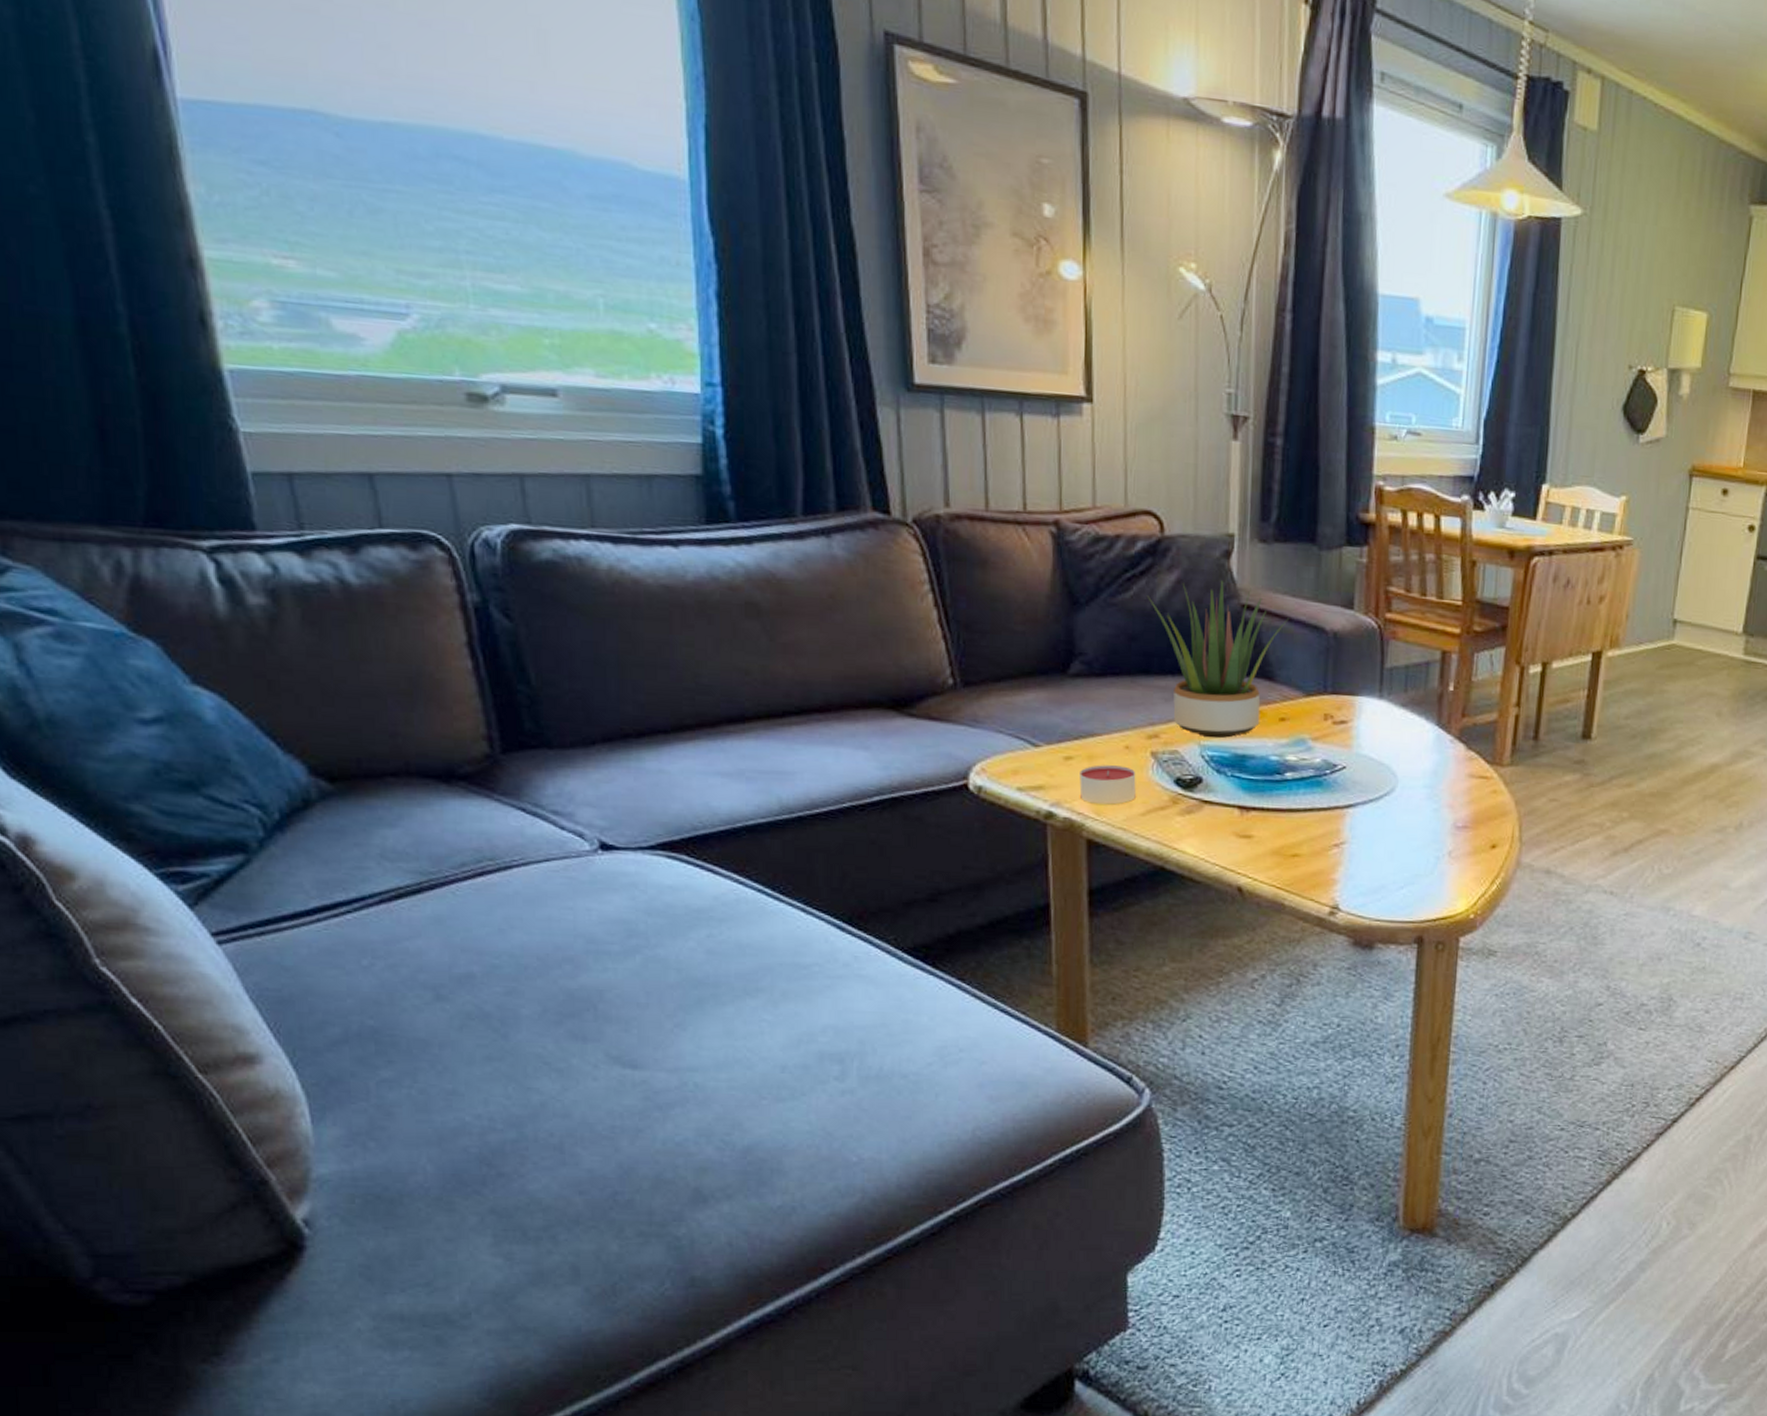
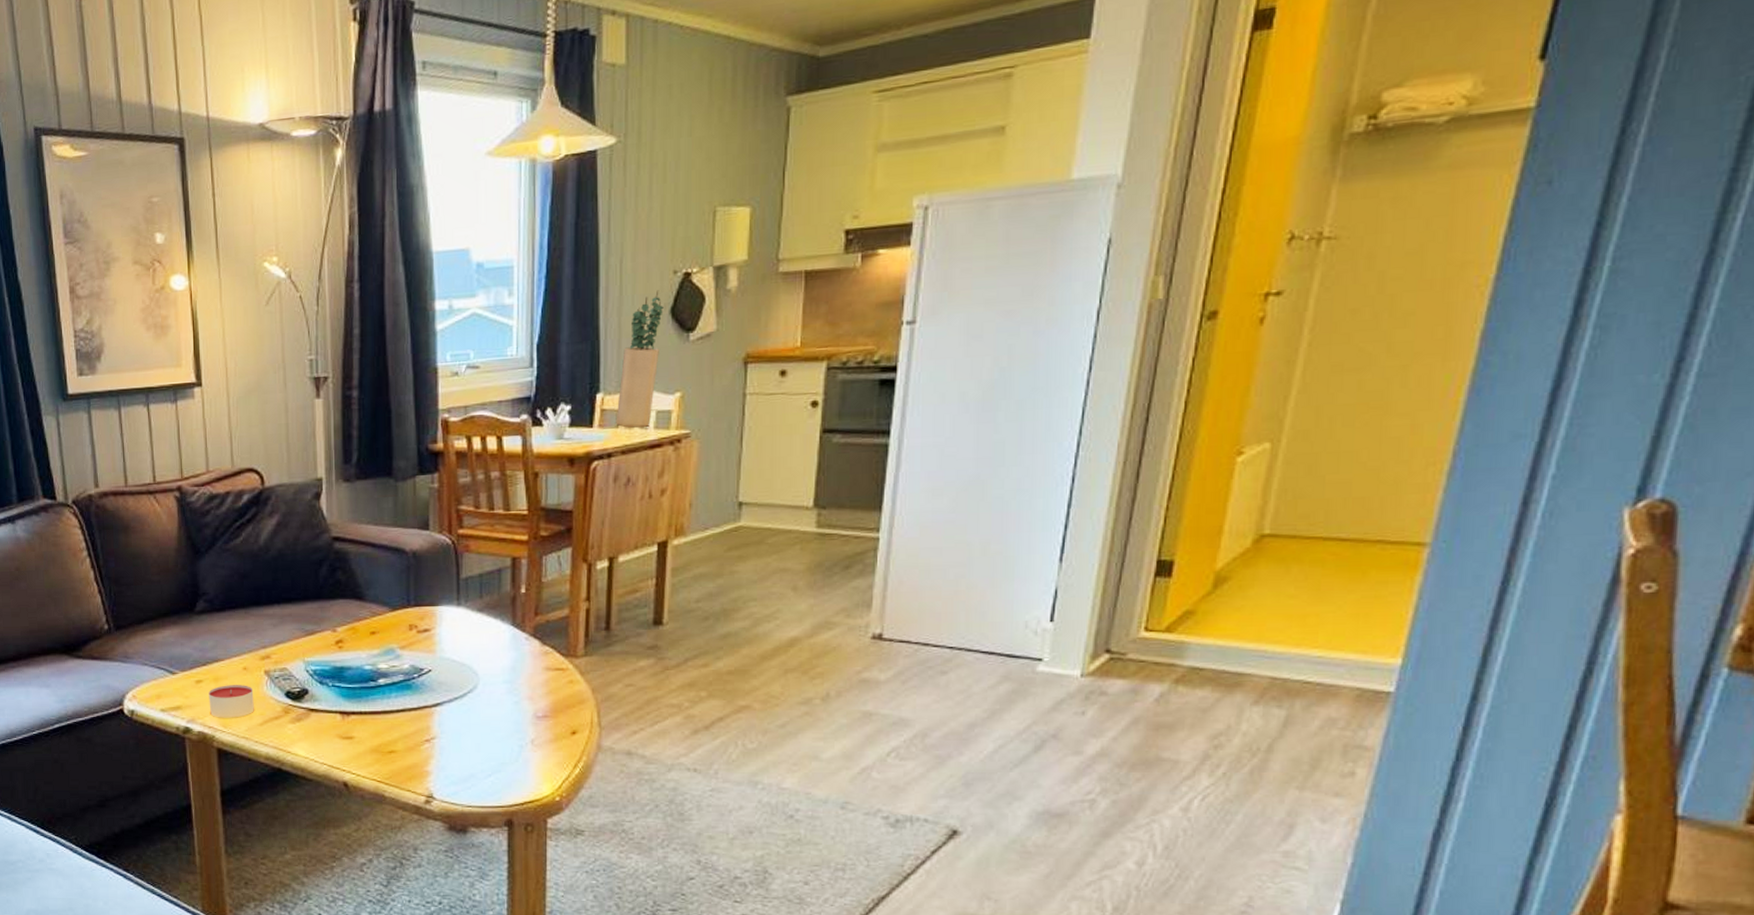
potted plant: present [1146,581,1289,739] -> none [253,519,373,655]
vase: none [1560,383,1616,529] -> present [616,290,663,429]

